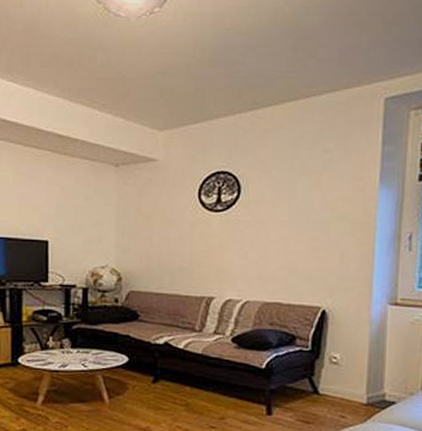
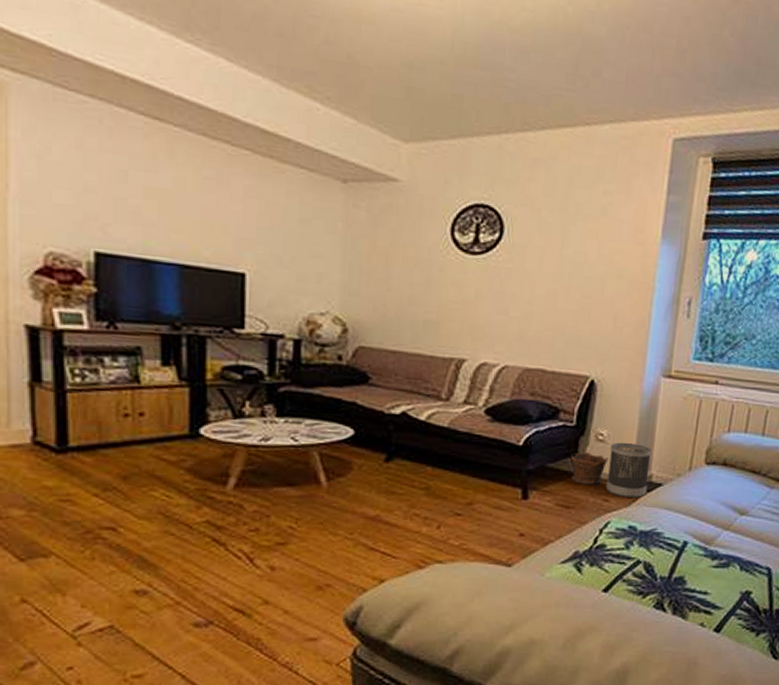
clay pot: none [308,374,343,402] -> present [571,452,609,485]
wastebasket: none [342,364,383,415] -> present [605,442,652,499]

